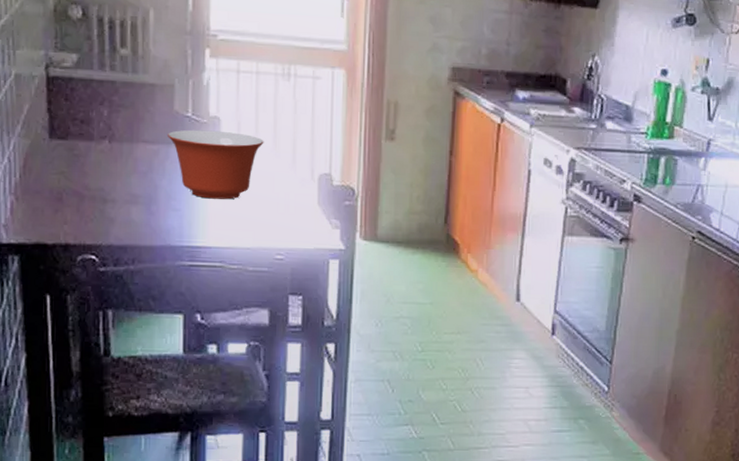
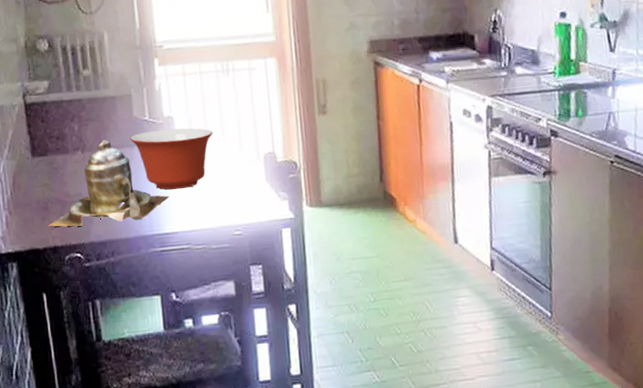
teapot: none [61,131,206,227] -> present [48,139,170,227]

